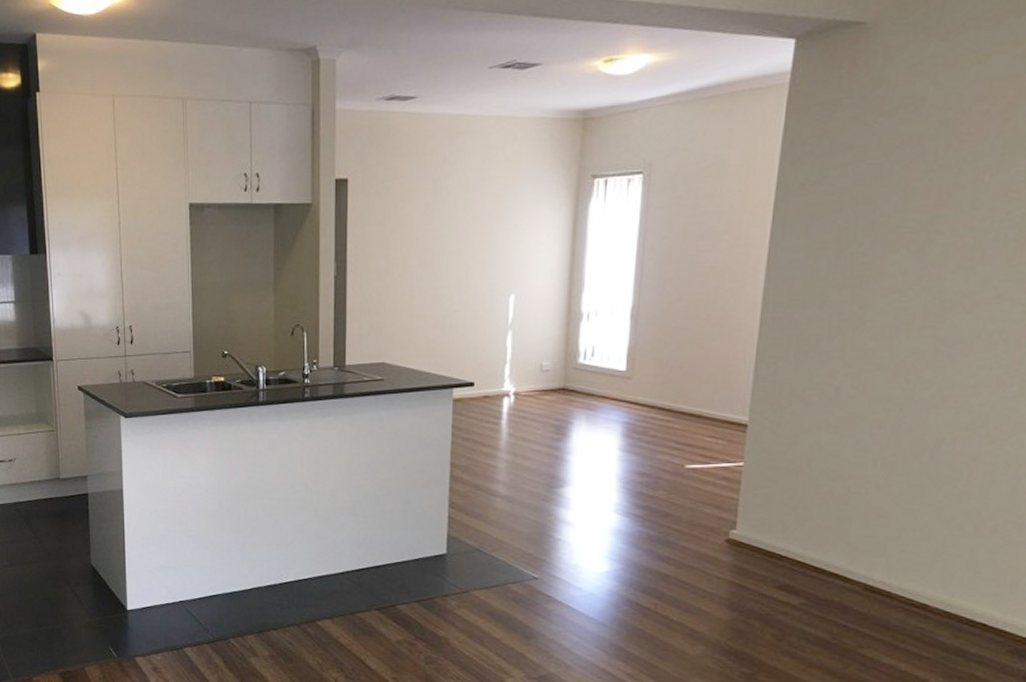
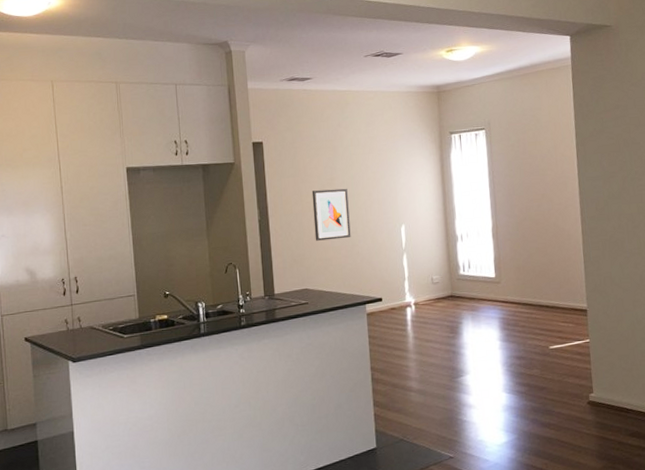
wall art: none [400,243,447,306] -> present [311,188,351,241]

